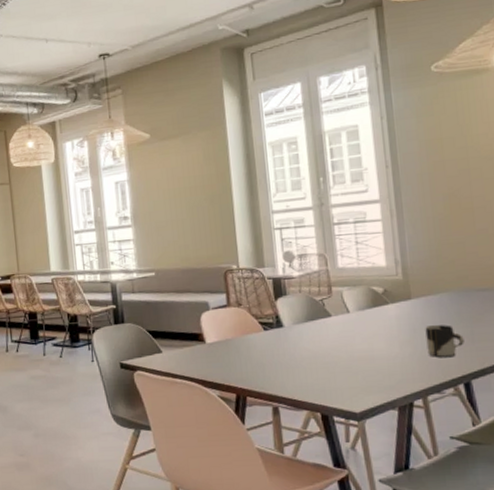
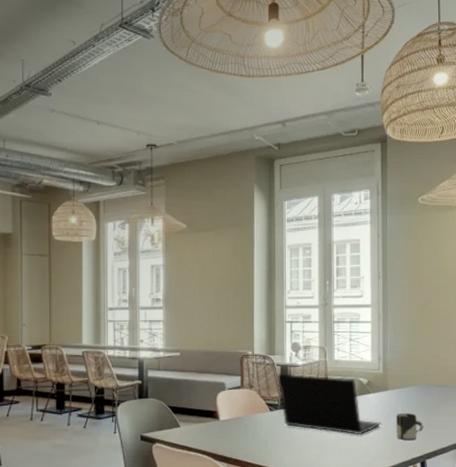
laptop: none [268,286,407,354] -> present [276,373,382,435]

